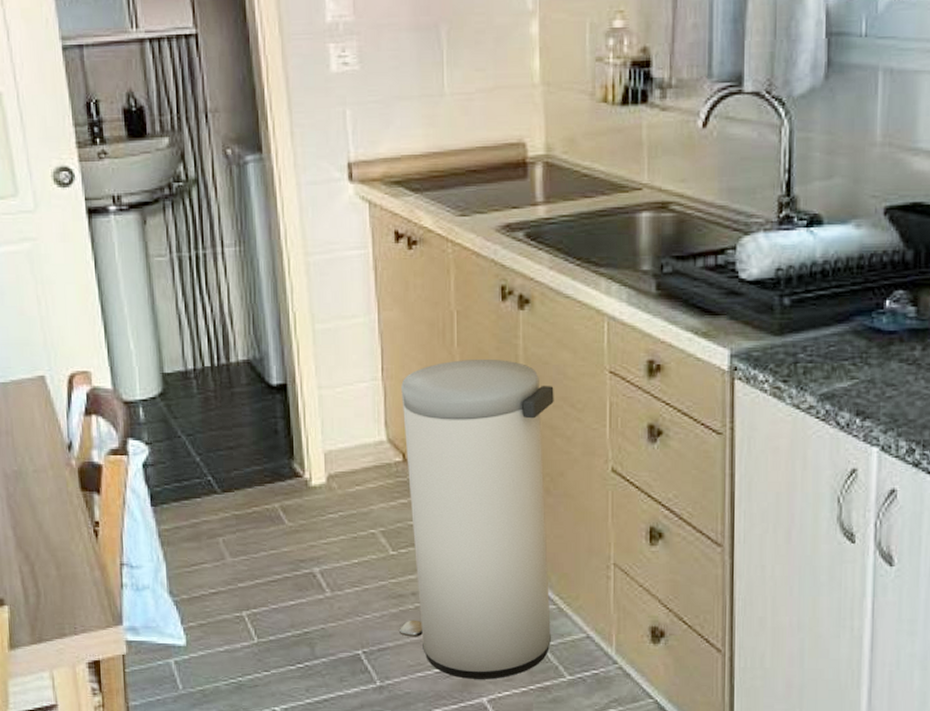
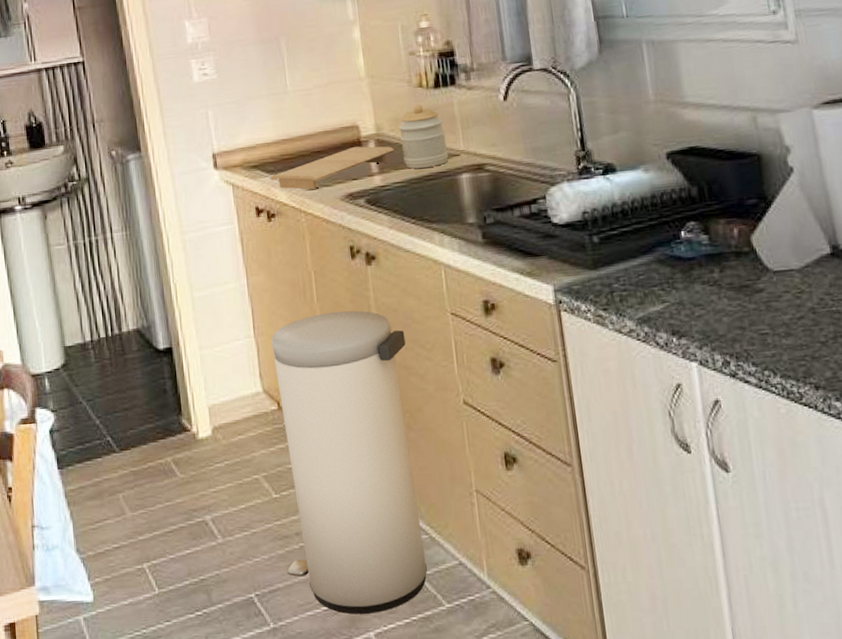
cutting board: none [415,169,566,215] -> present [270,146,395,190]
jar: none [572,123,629,201] -> present [398,104,449,169]

